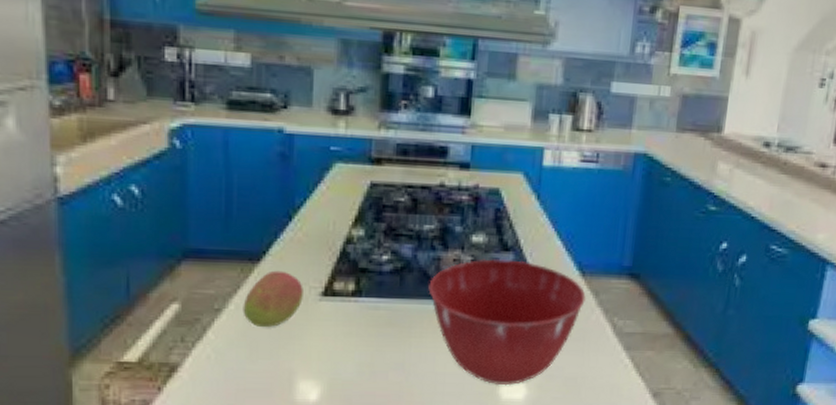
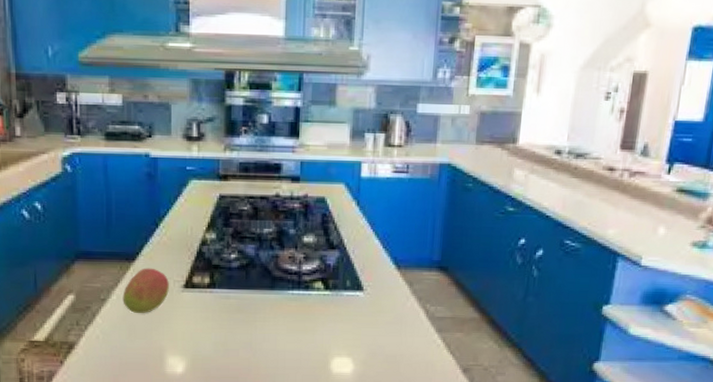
mixing bowl: present [428,259,586,386] -> none [269,256,402,362]

